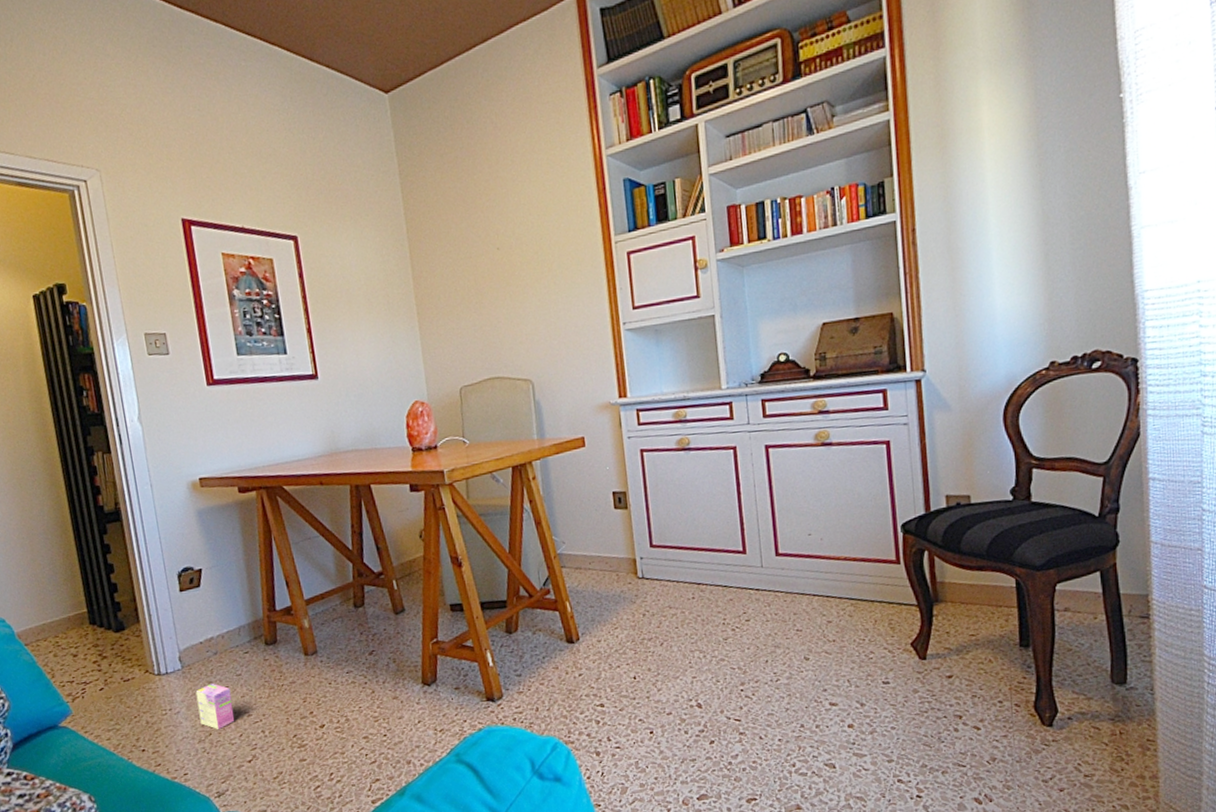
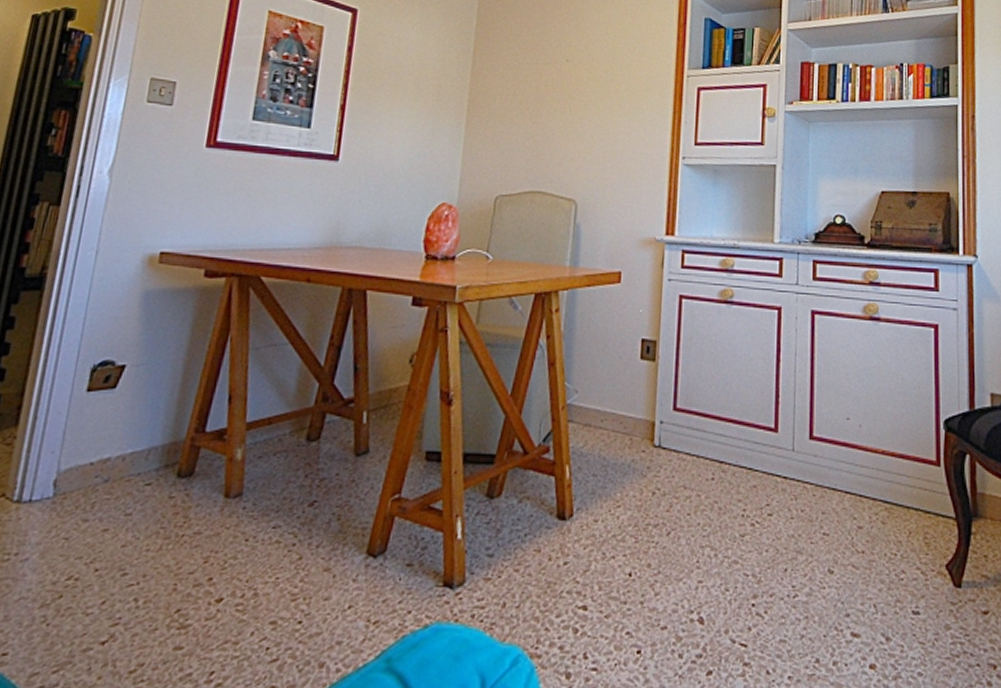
box: present [195,684,234,730] -> none [52,523,110,592]

